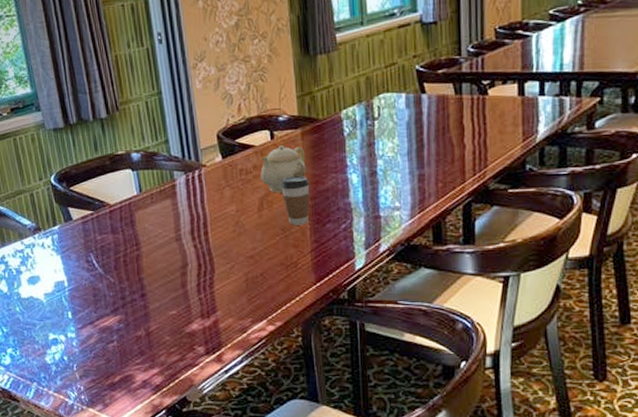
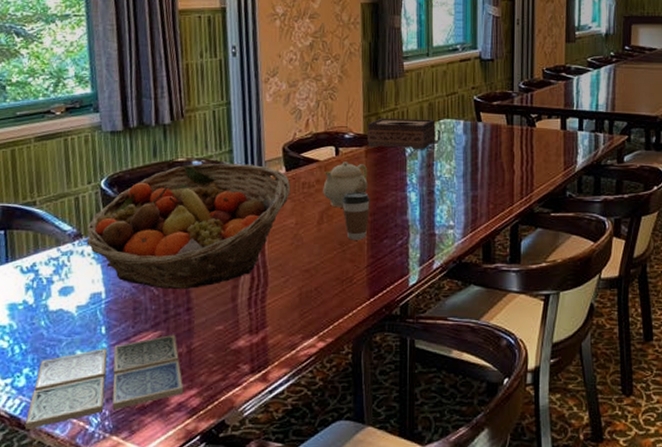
drink coaster: none [15,319,147,402] -> present [24,335,184,430]
fruit basket: none [43,153,228,277] -> present [86,163,290,289]
tissue box: none [301,94,375,129] -> present [366,118,436,149]

